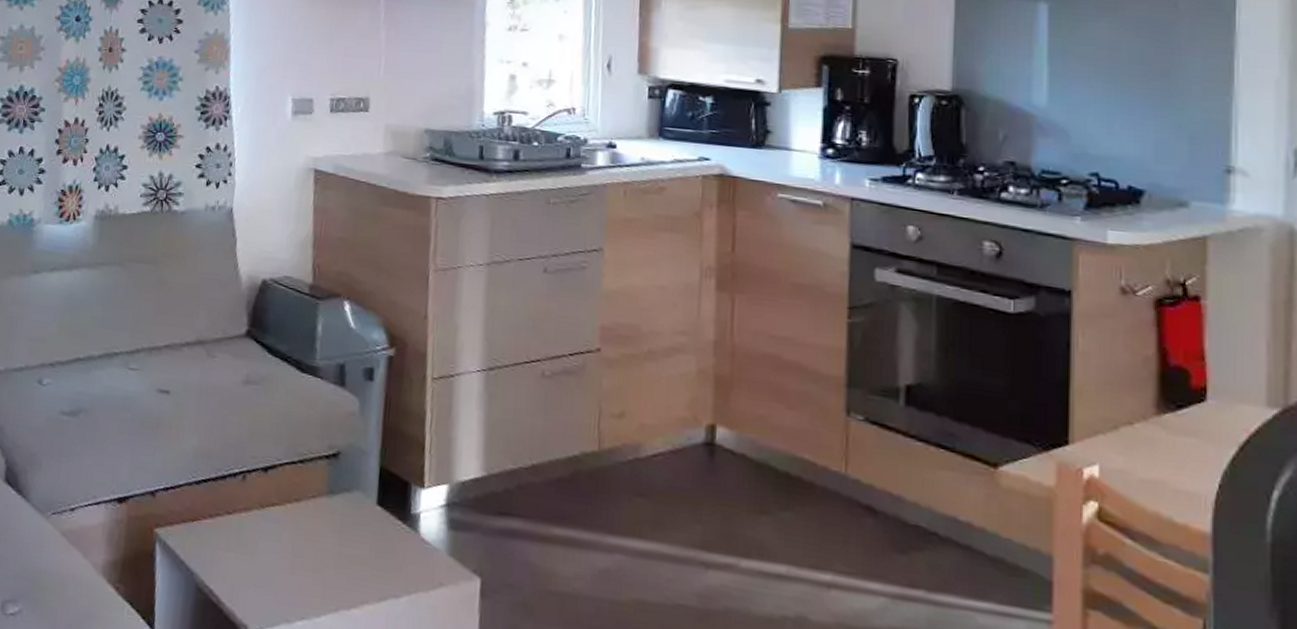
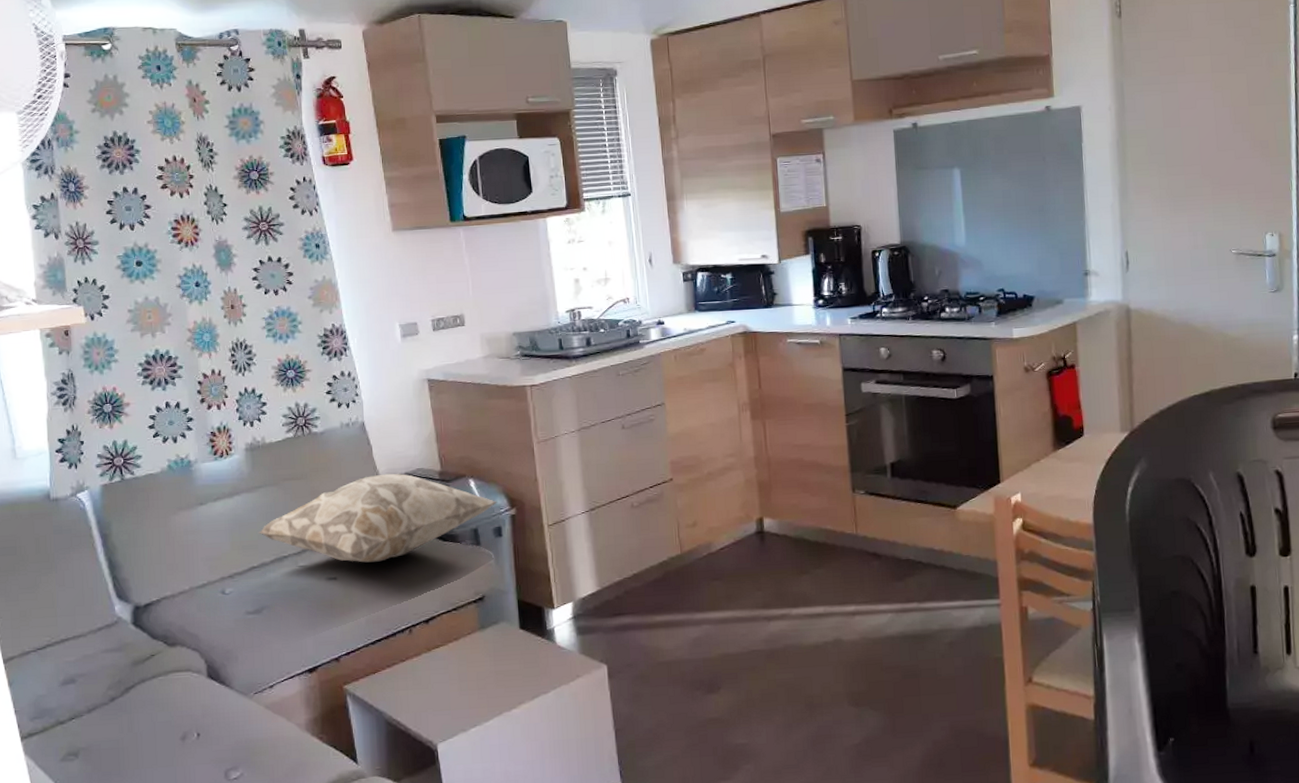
decorative pillow: none [90,274,374,383] -> present [257,473,497,563]

